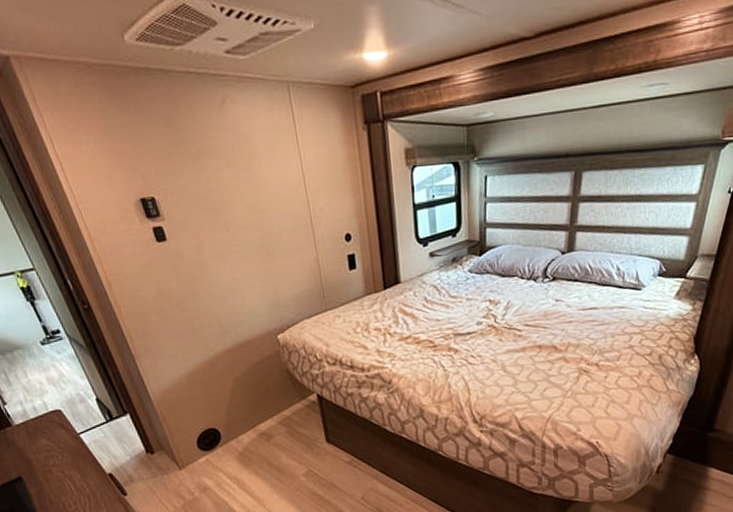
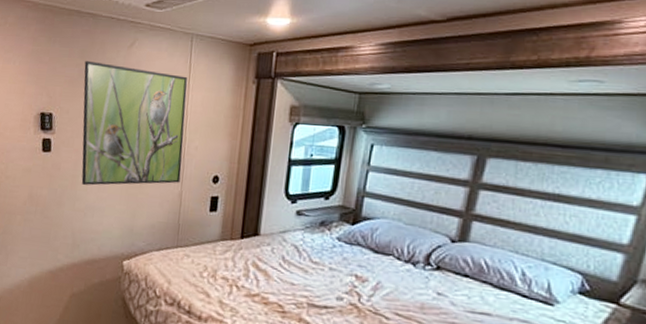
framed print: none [173,129,314,269] -> present [81,61,188,186]

